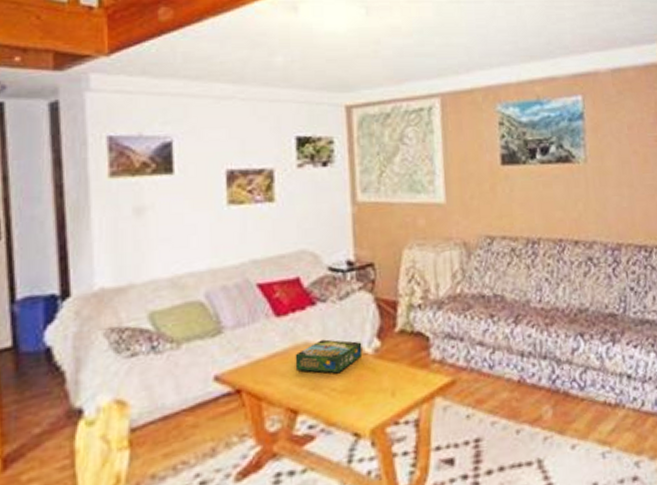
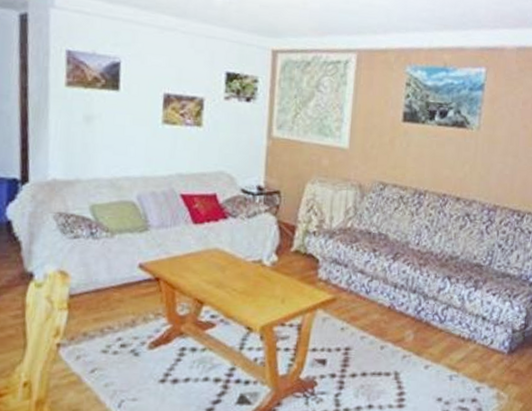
board game: present [295,339,363,374] -> none [205,248,262,278]

